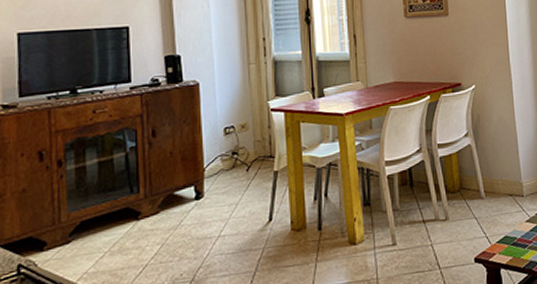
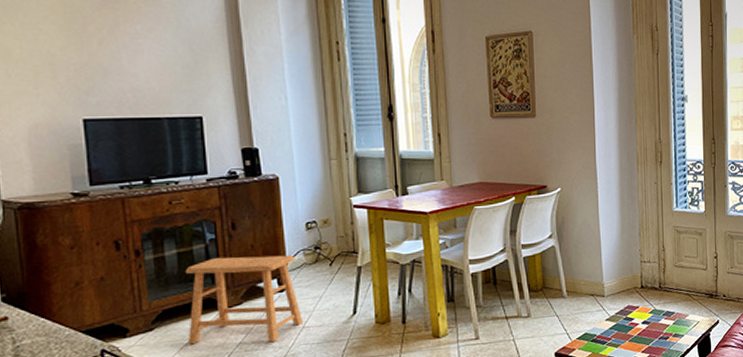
stool: none [104,161,220,258] -> present [185,254,304,345]

